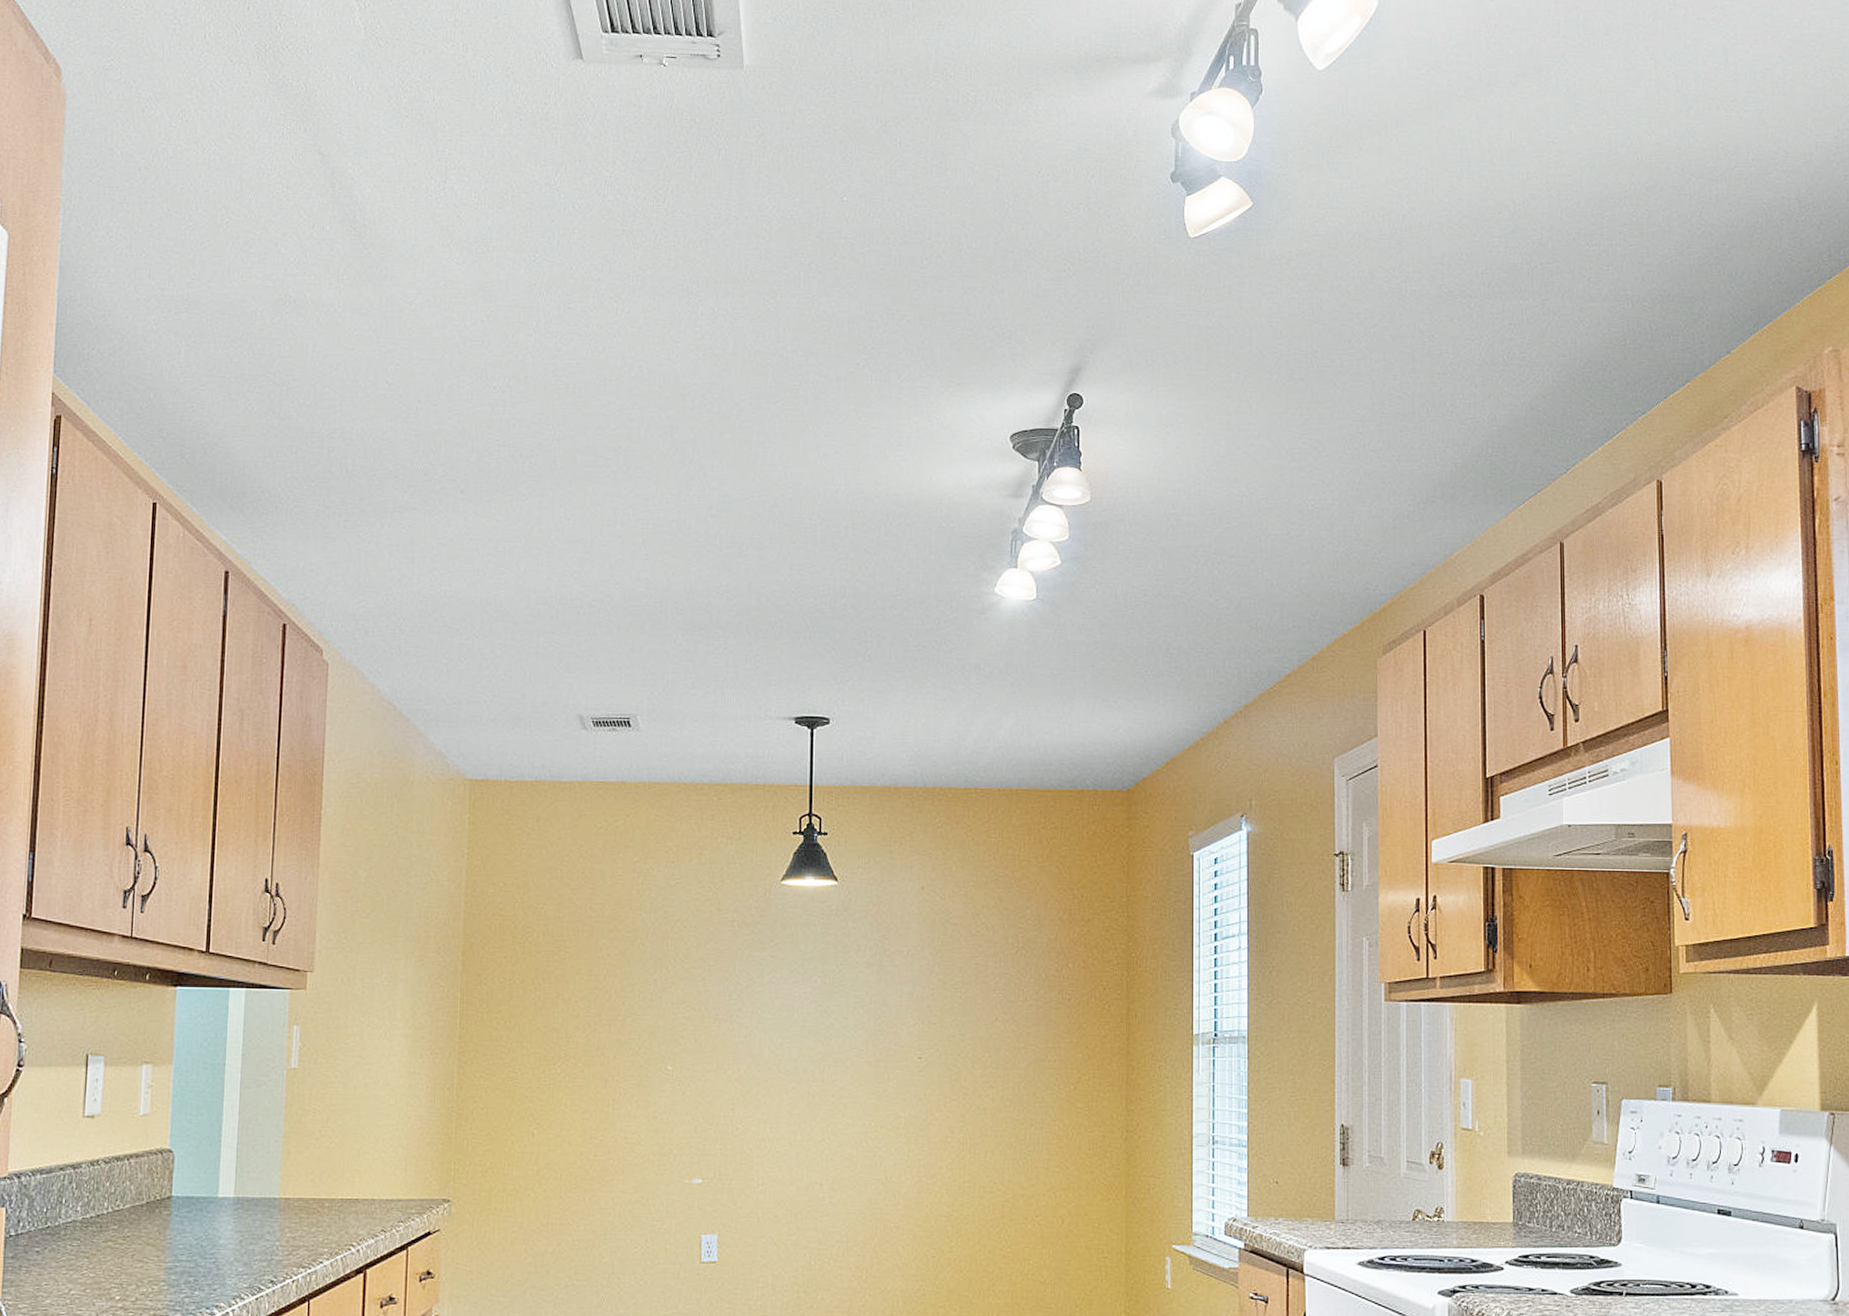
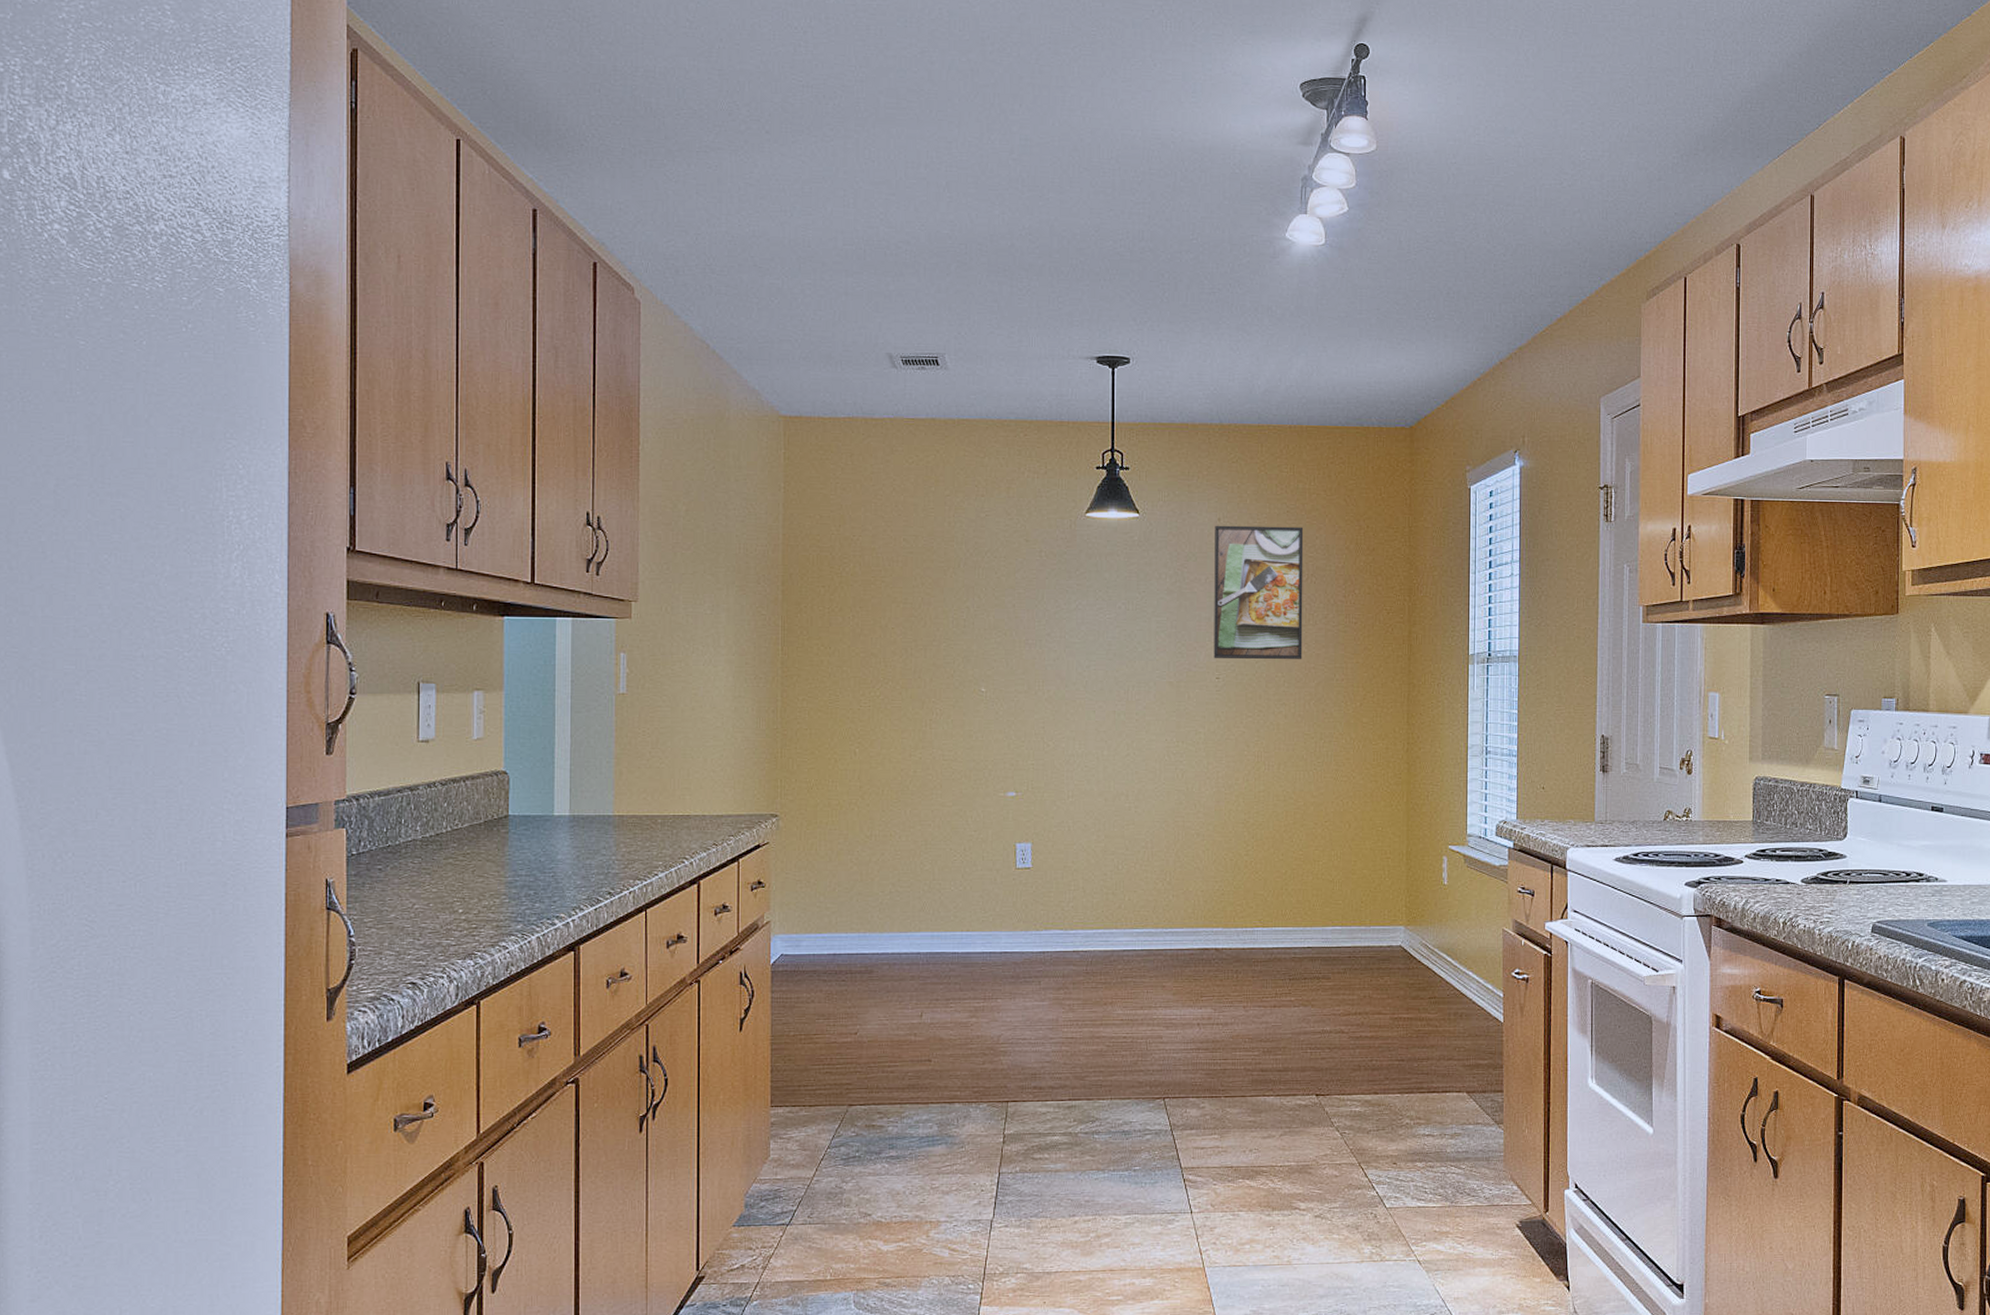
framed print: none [916,894,1013,1039] -> present [1214,525,1304,660]

